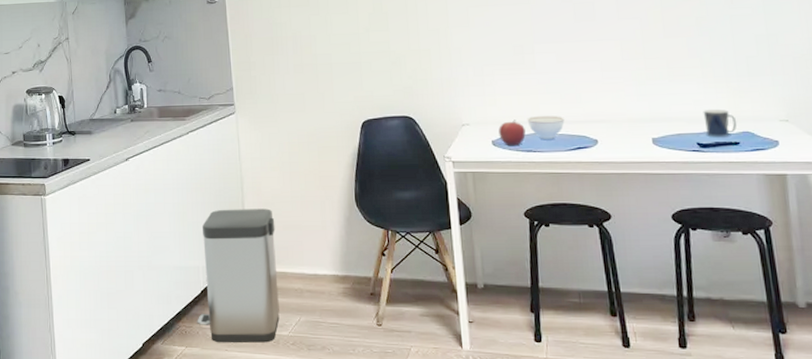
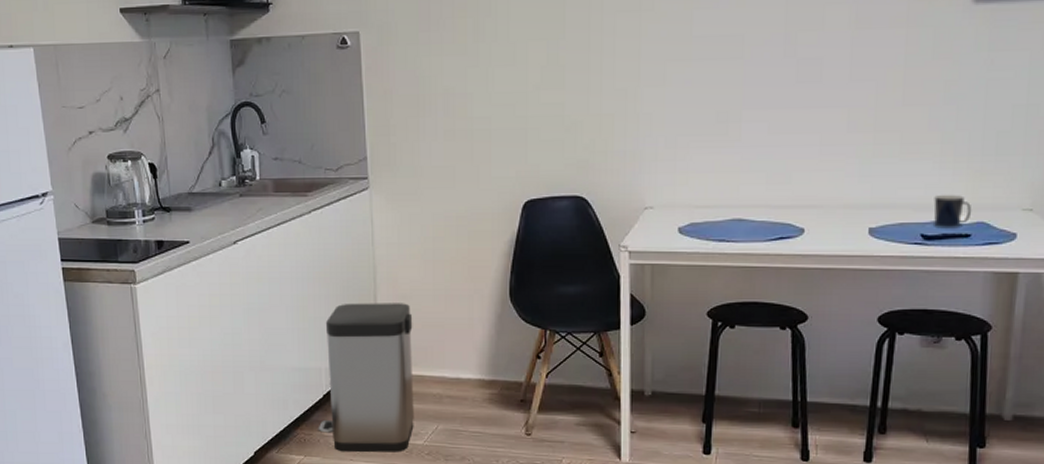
fruit: present [498,119,526,146] -> none [688,203,720,235]
bowl: present [527,115,566,141] -> none [723,198,770,228]

